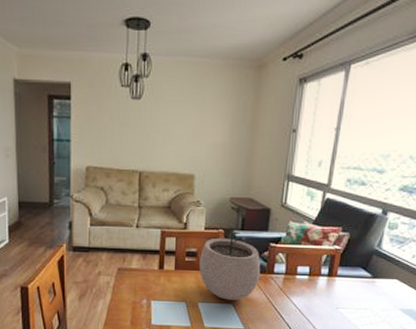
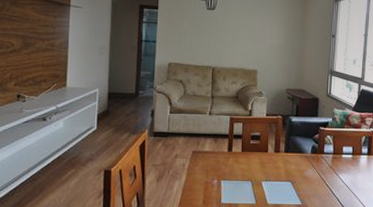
plant pot: present [199,226,261,300] -> none [262,113,313,178]

